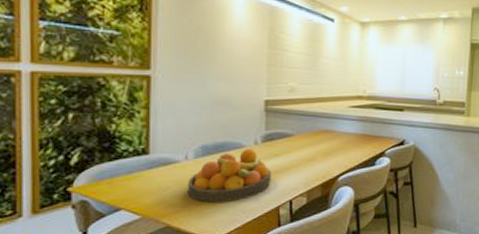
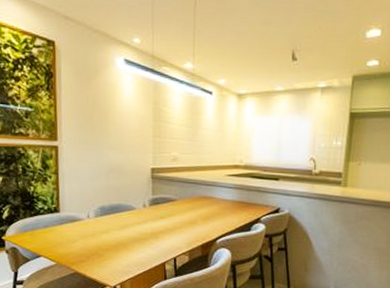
fruit bowl: present [187,148,272,203] -> none [90,210,158,256]

